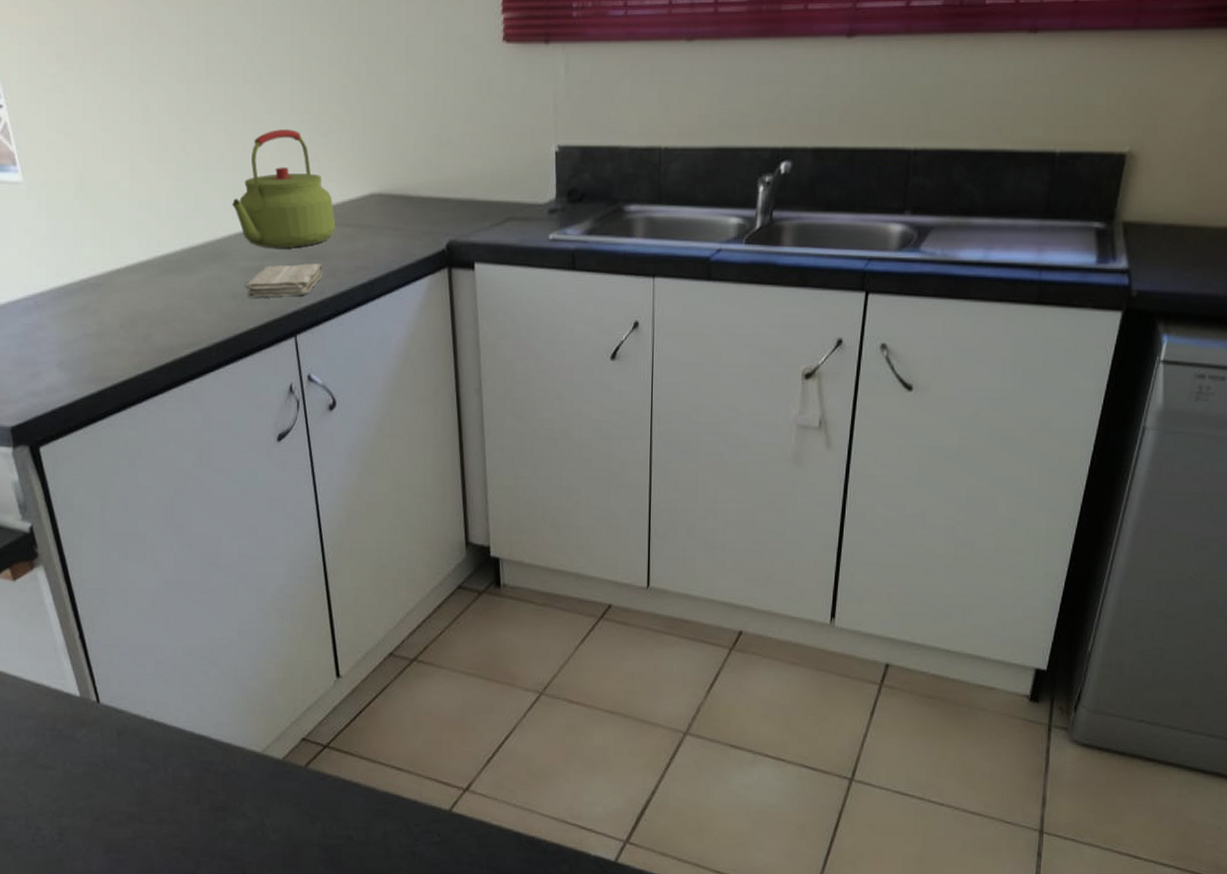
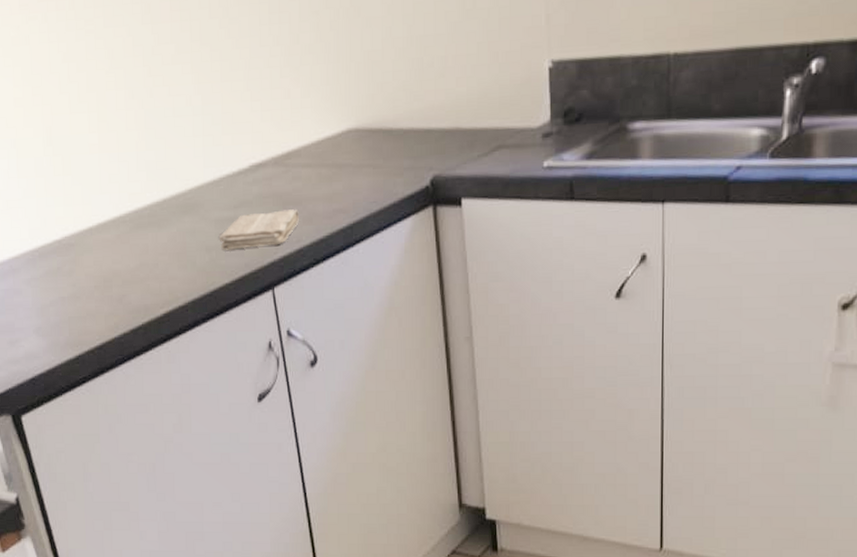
kettle: present [231,129,336,249] -> none [202,65,312,196]

